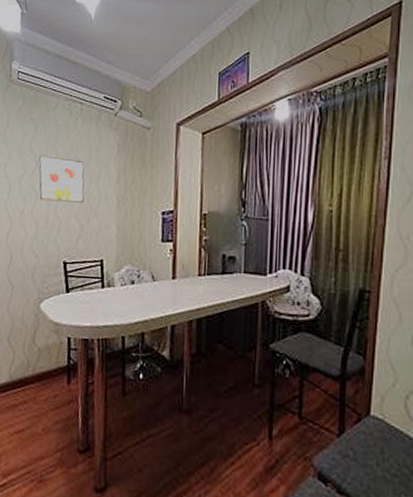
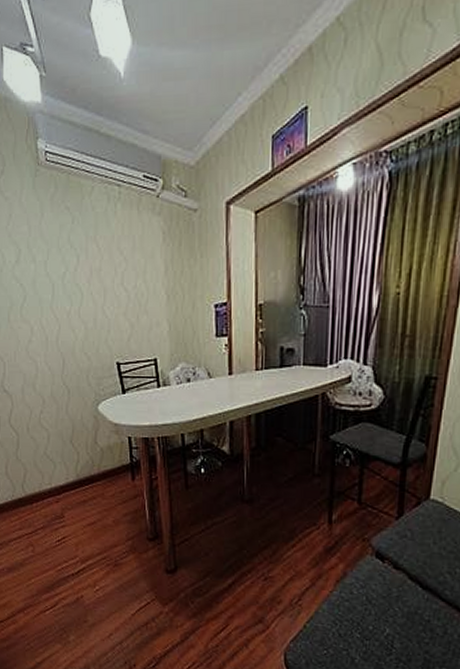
wall art: present [39,155,85,203] -> none [80,249,131,299]

